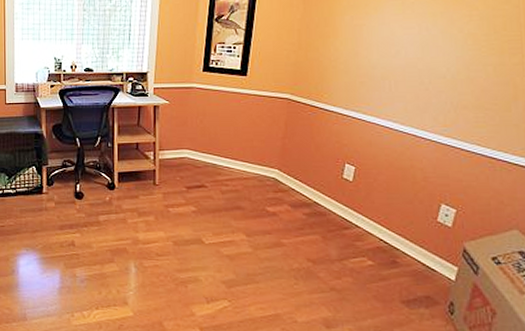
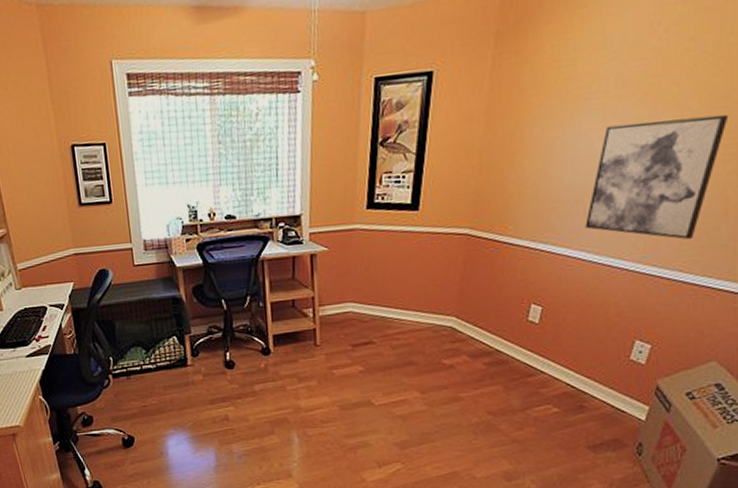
wall art: none [391,15,511,118] -> present [585,114,729,240]

